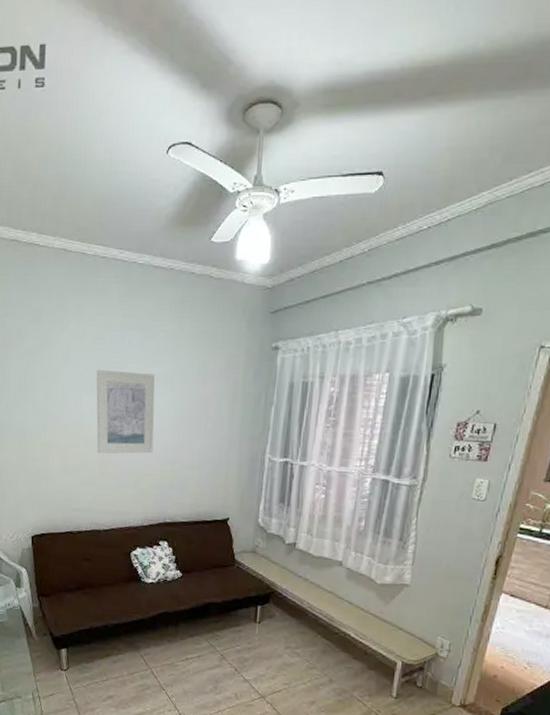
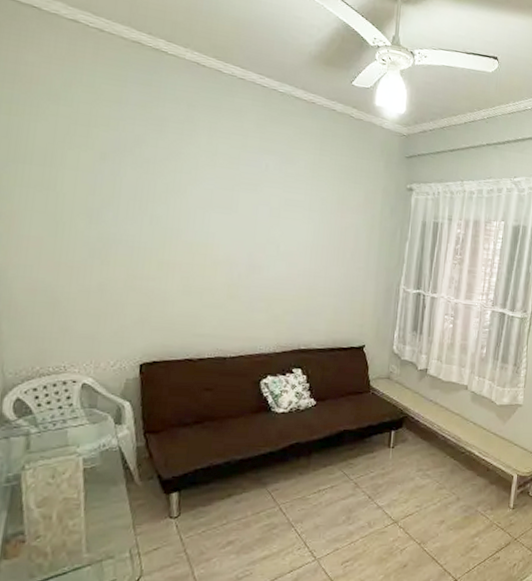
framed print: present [96,370,155,454] -> none [226,189,293,279]

